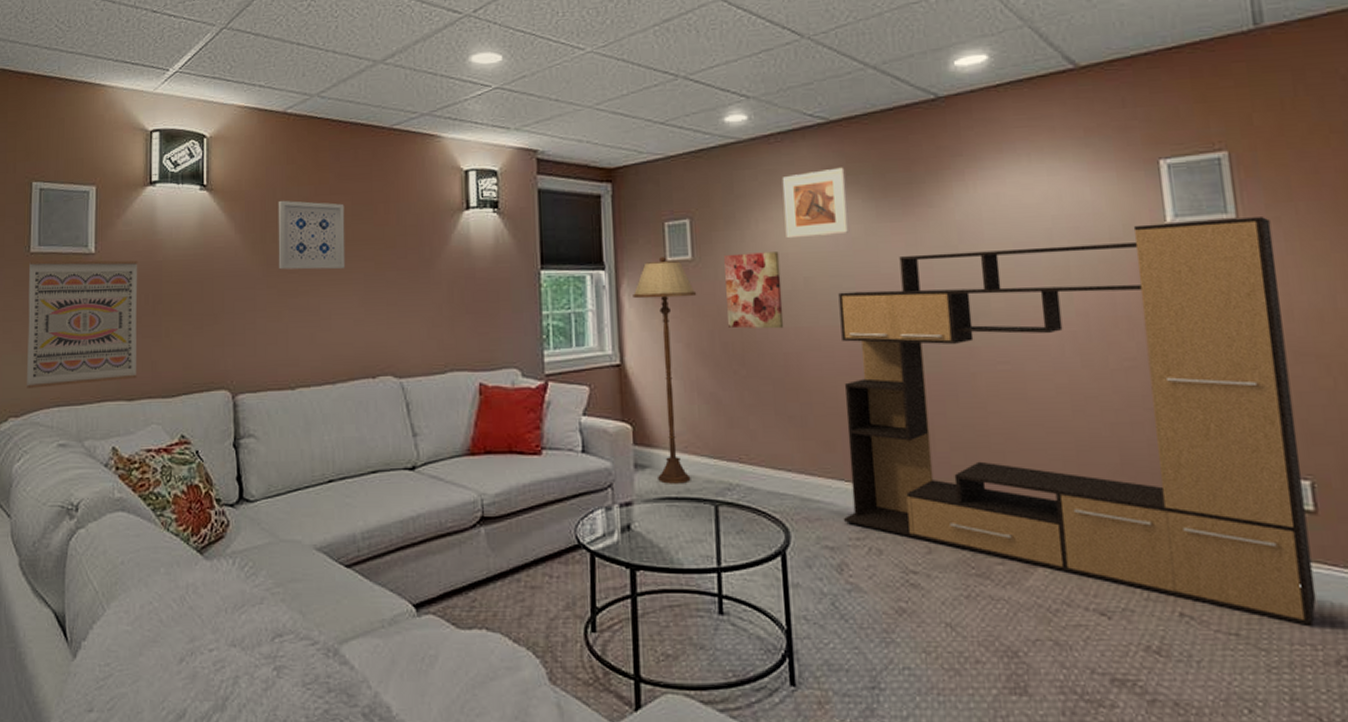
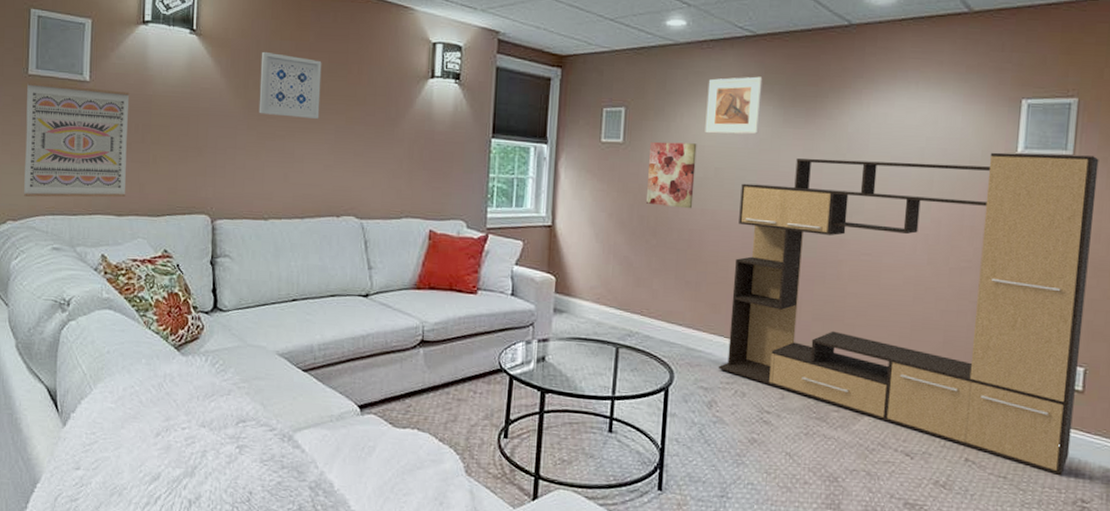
floor lamp: present [633,257,697,484] -> none [569,138,624,328]

